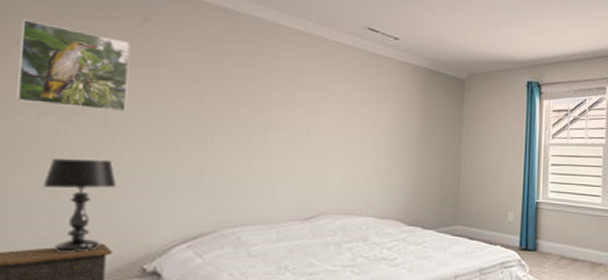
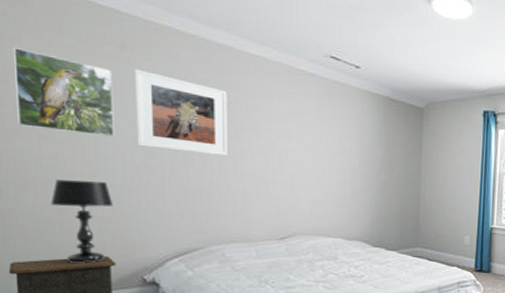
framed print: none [151,41,255,130] -> present [133,69,227,156]

